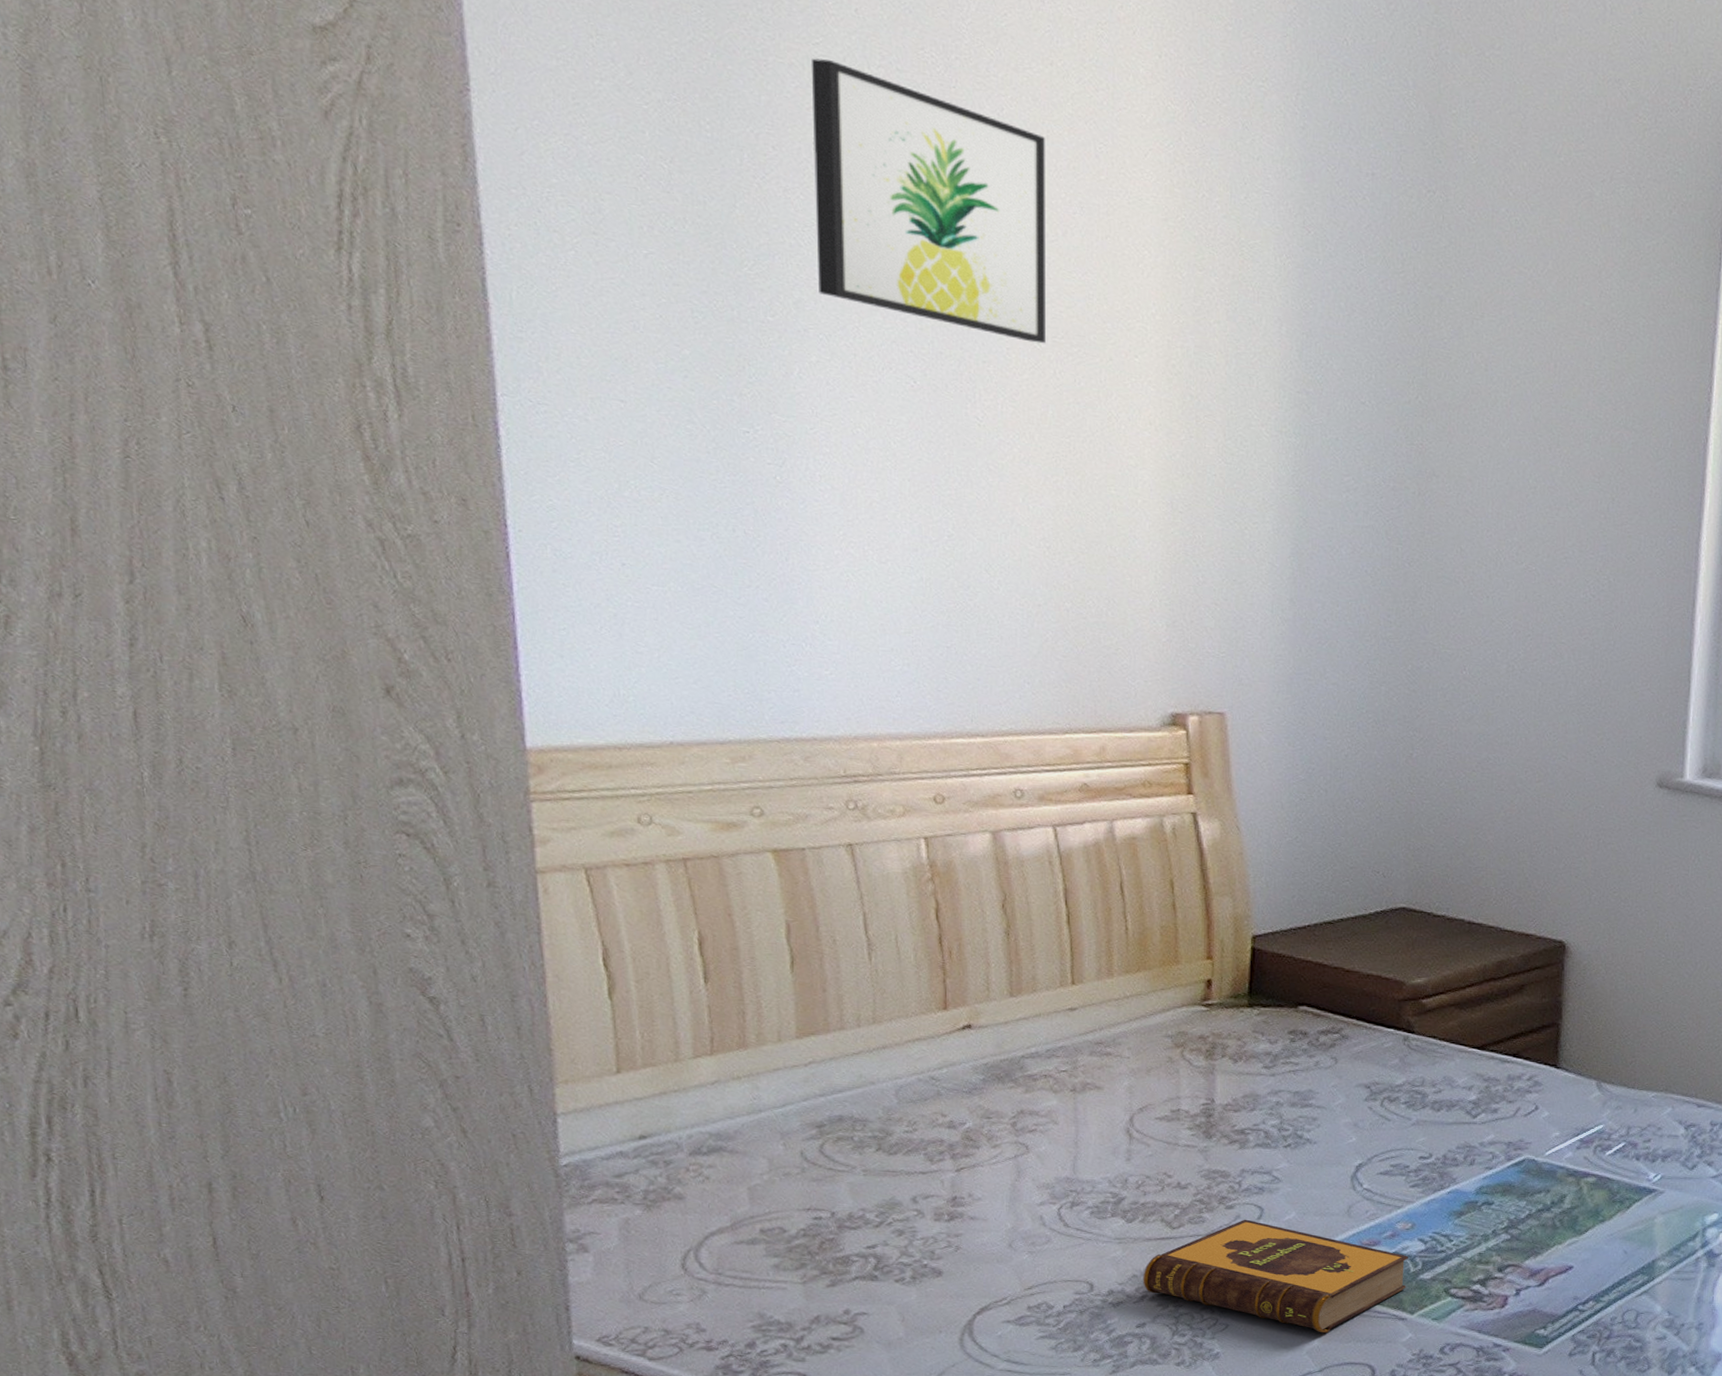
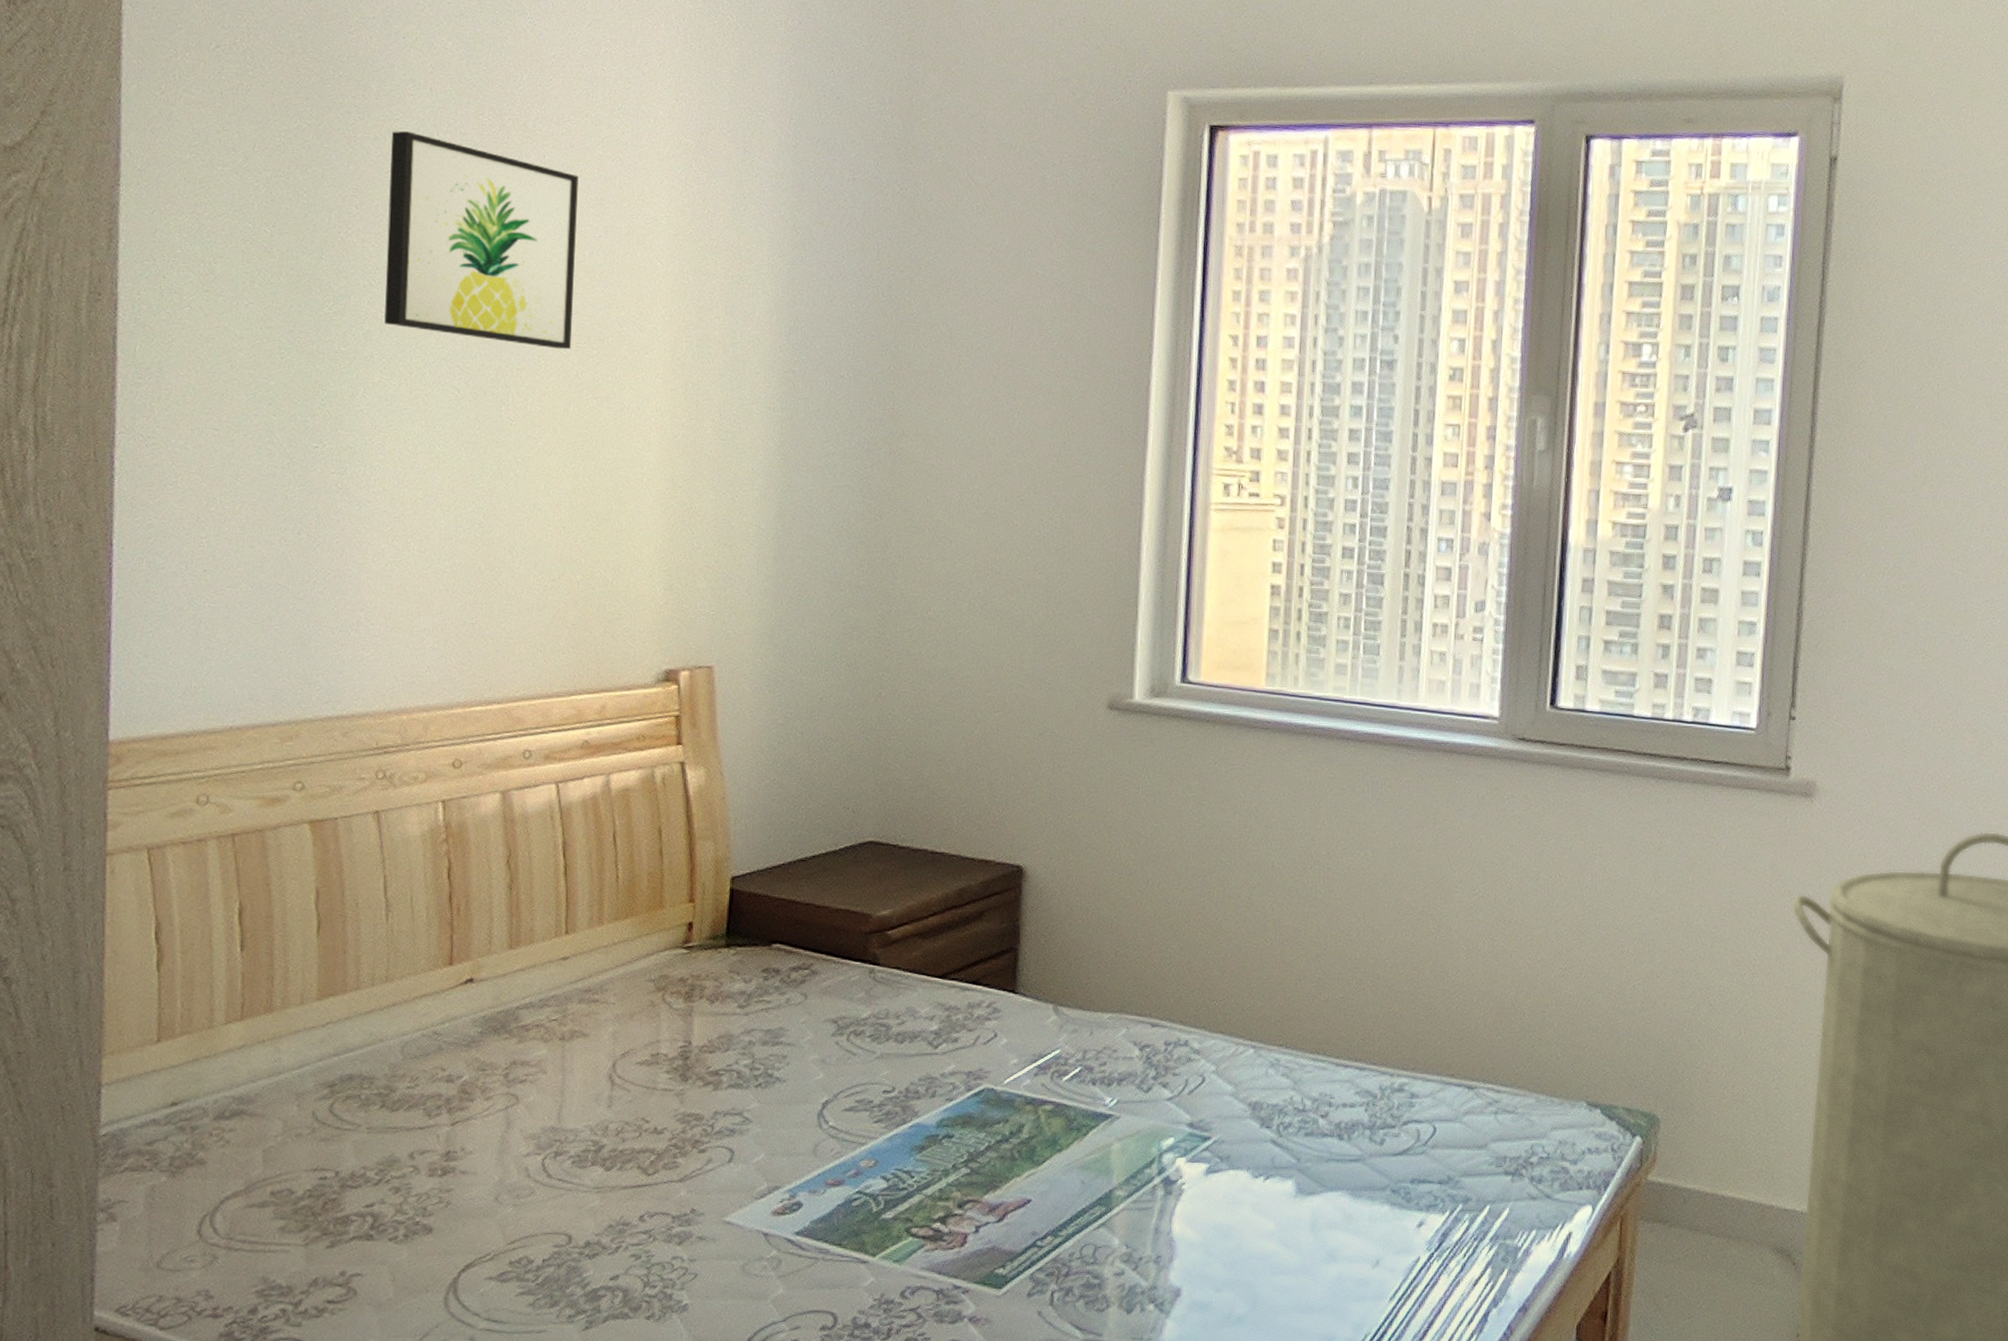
hardback book: present [1143,1219,1408,1333] -> none [618,1162,871,1279]

